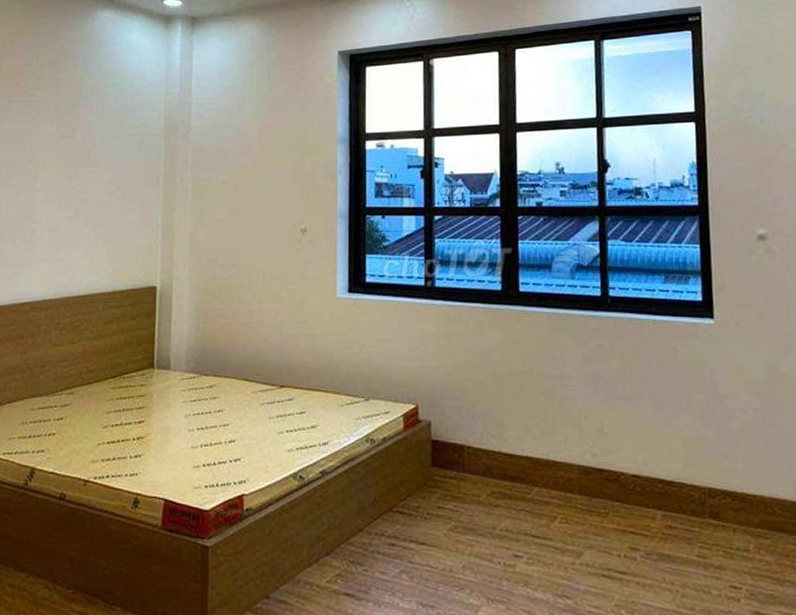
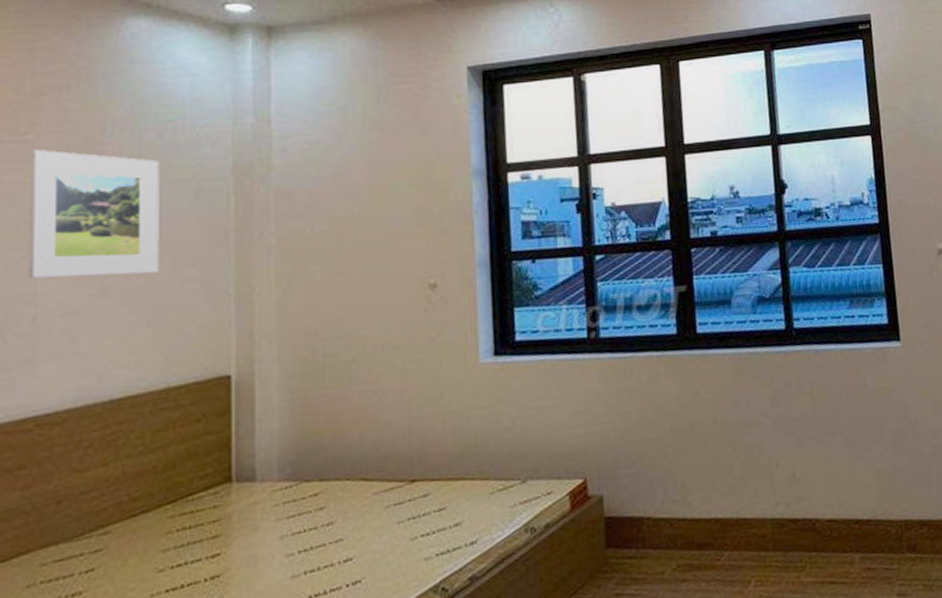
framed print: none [30,107,115,205] -> present [28,149,159,279]

